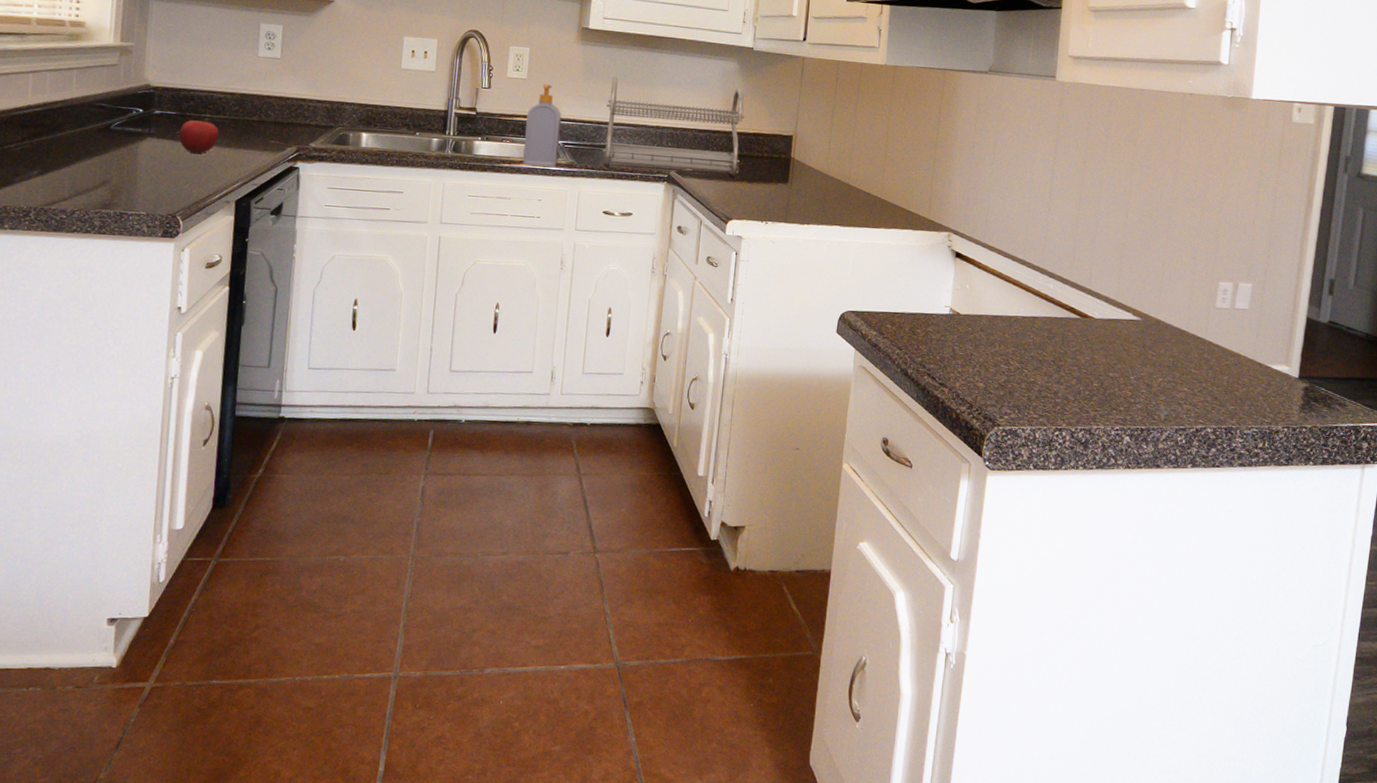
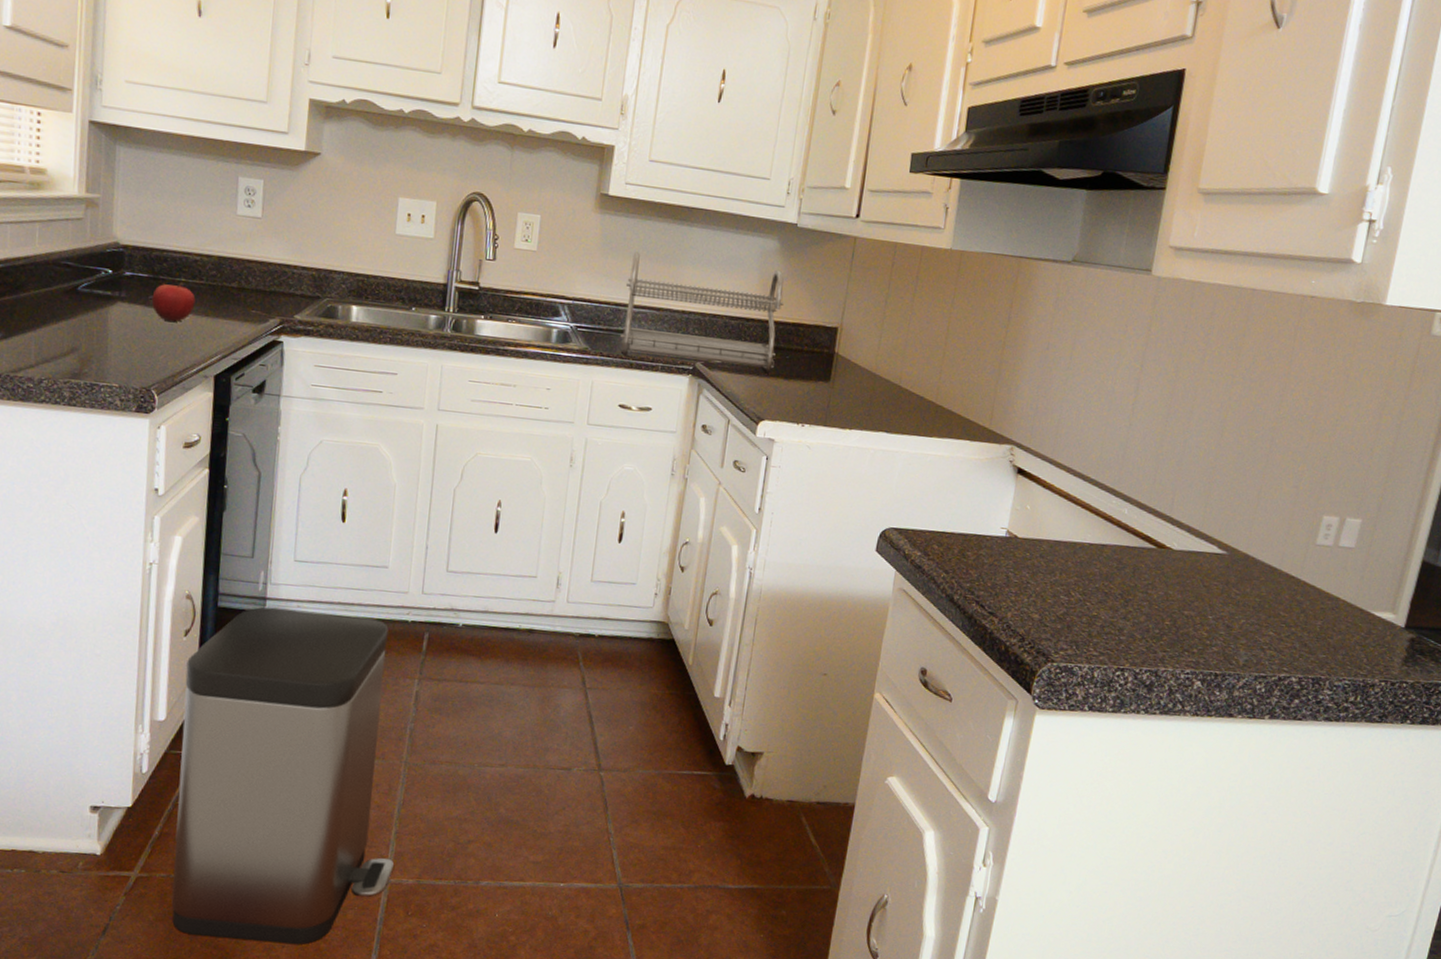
pedal bin: none [185,413,403,746] -> present [171,606,395,945]
soap bottle: present [523,84,562,168] -> none [530,257,576,354]

